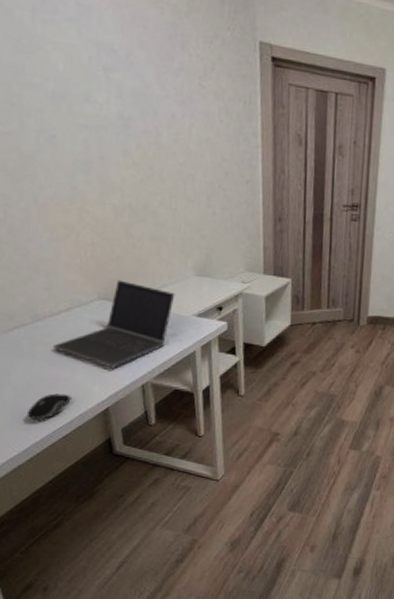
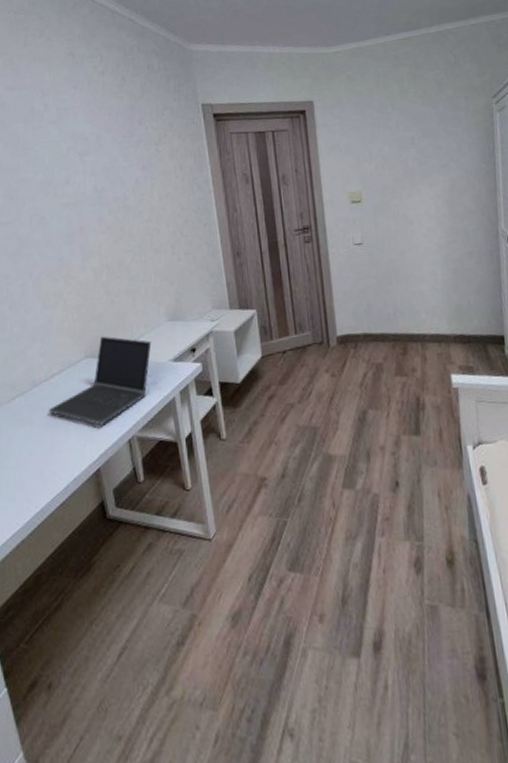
computer mouse: present [26,393,71,420] -> none [28,458,66,489]

